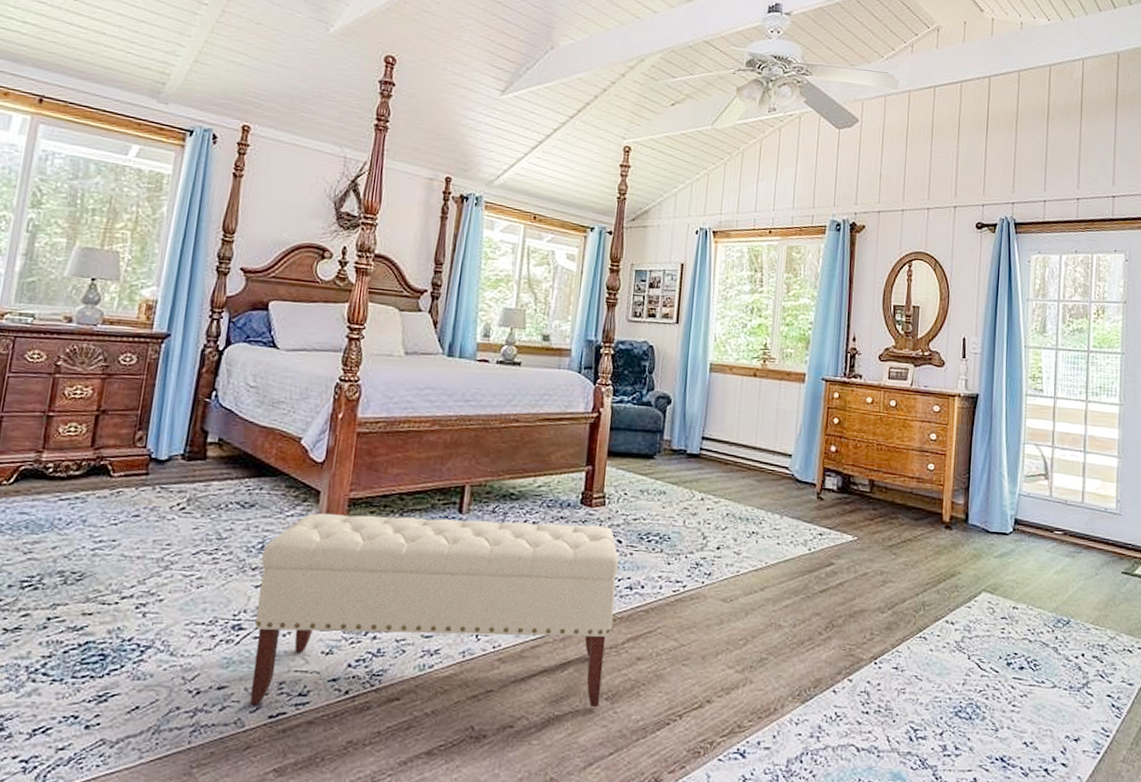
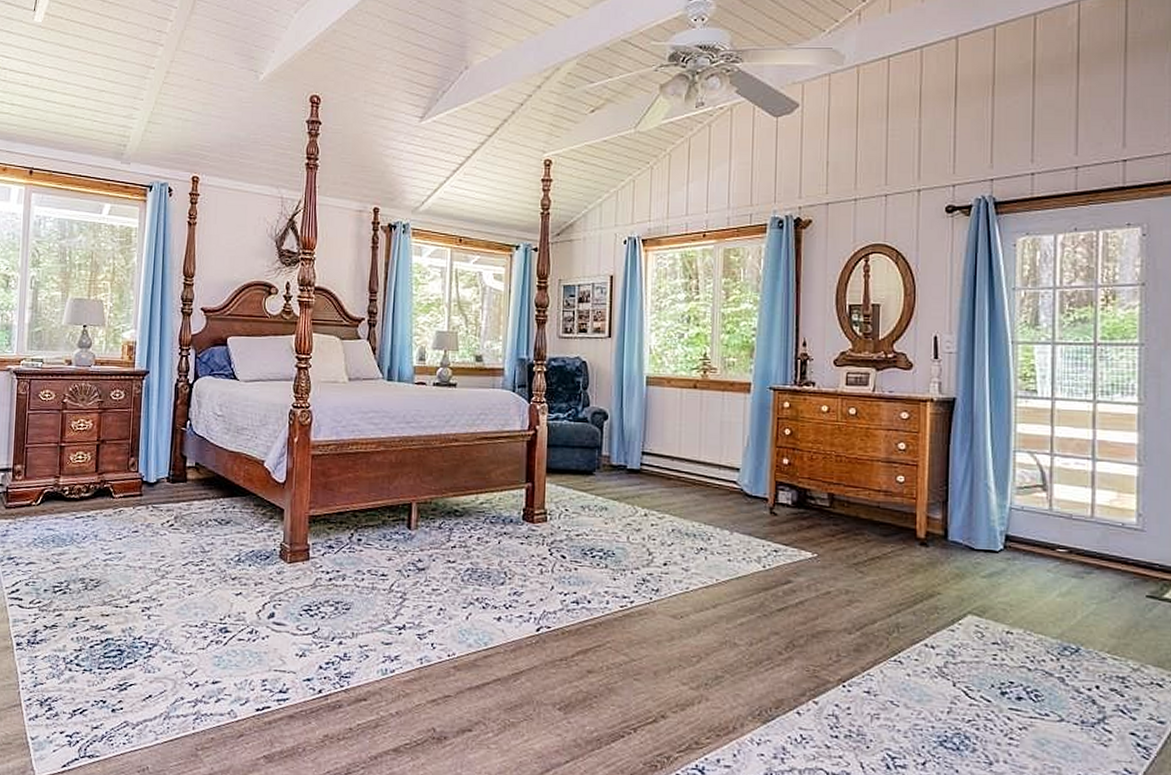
bench: present [249,513,619,708] -> none [238,529,564,717]

